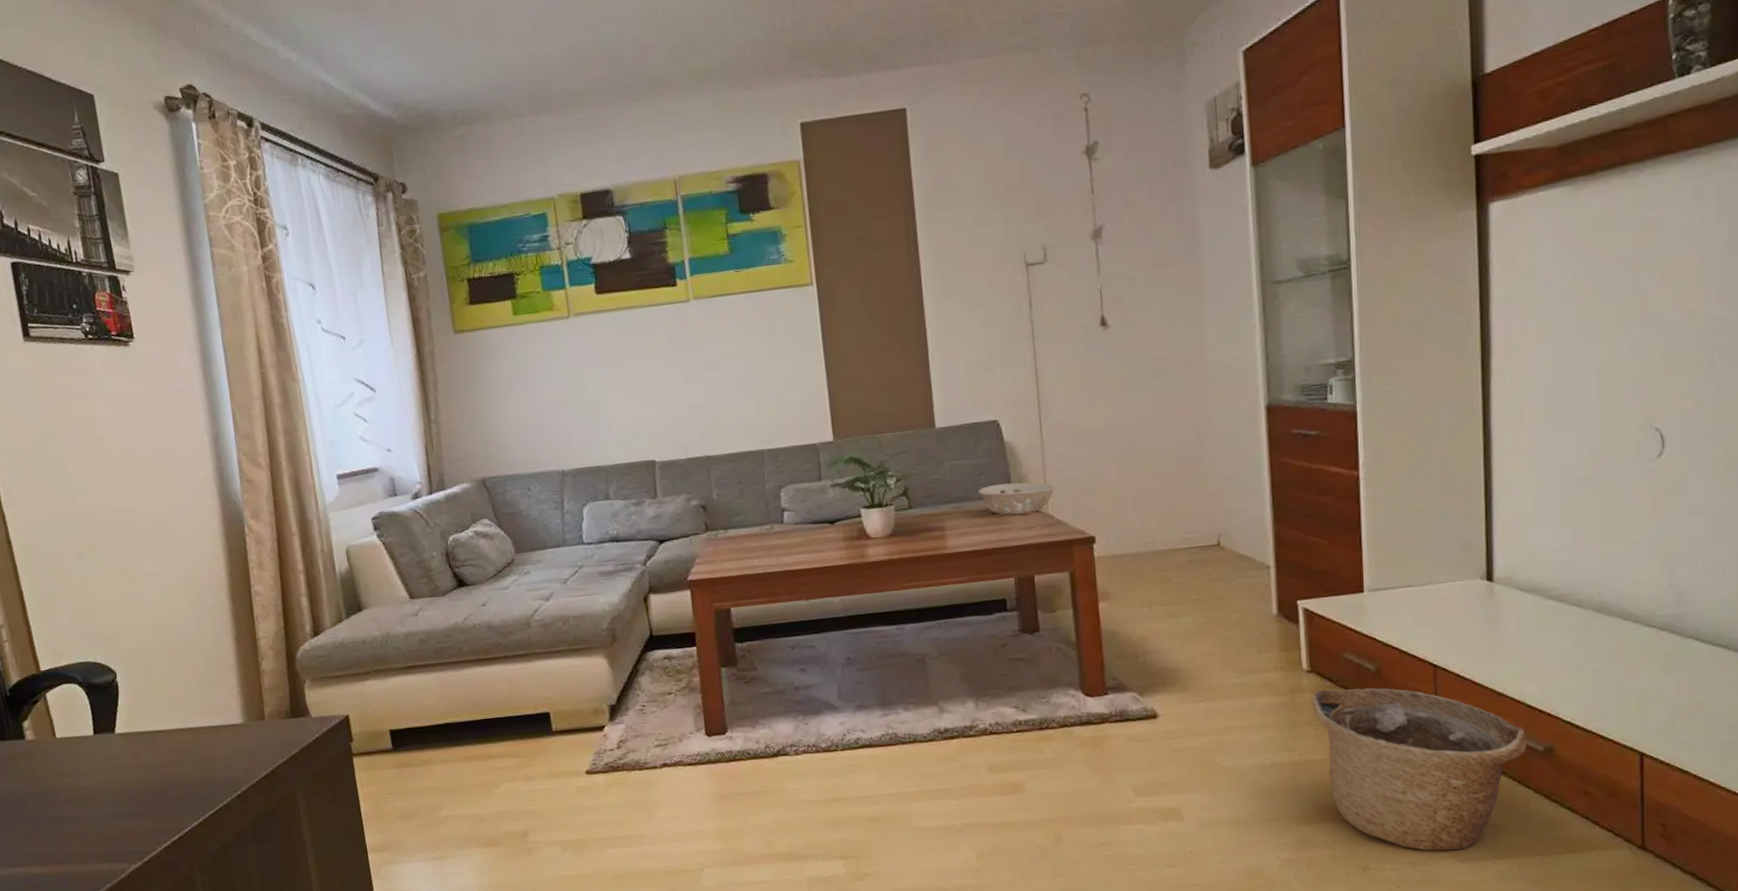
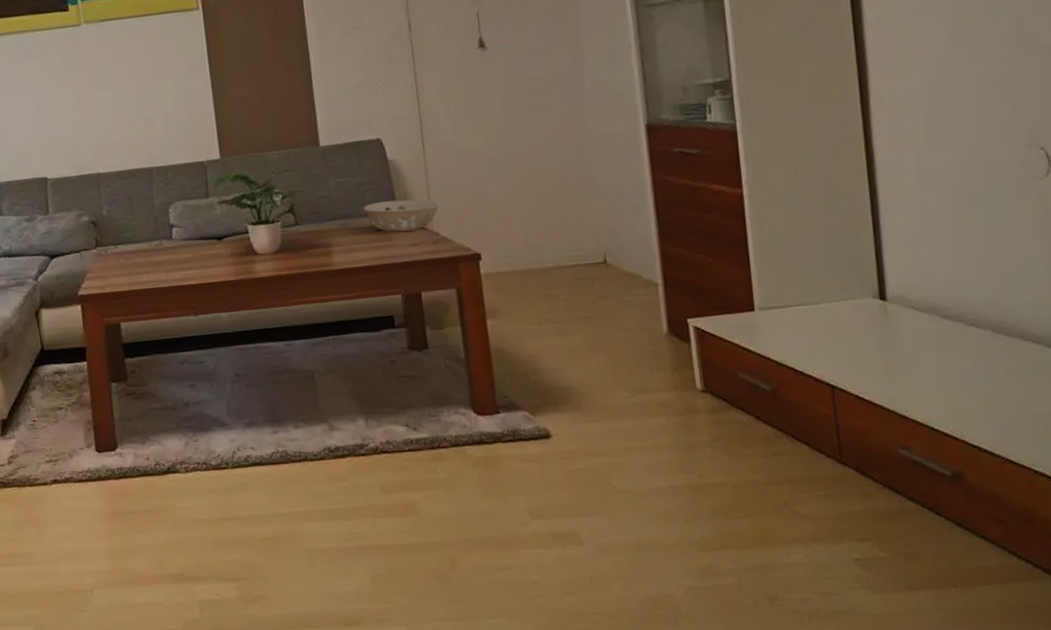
basket: present [1312,687,1528,851] -> none [708,408,935,581]

